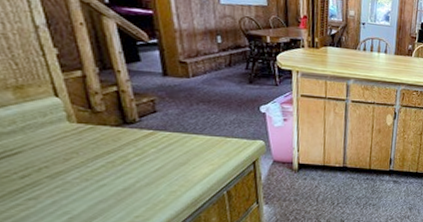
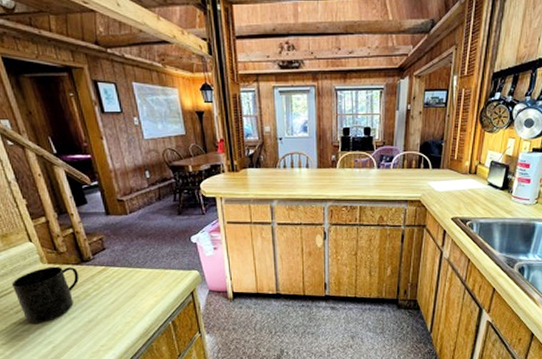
mug: none [19,126,118,190] -> present [11,266,80,323]

